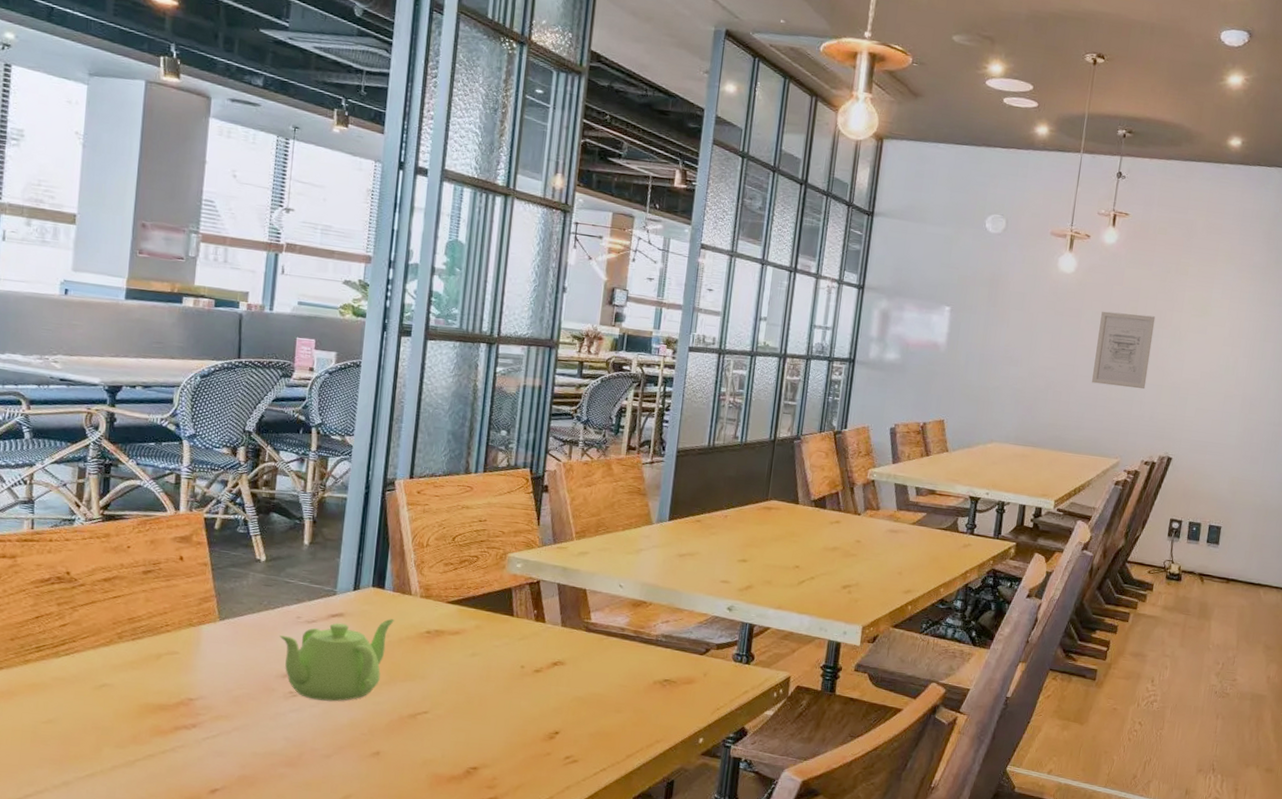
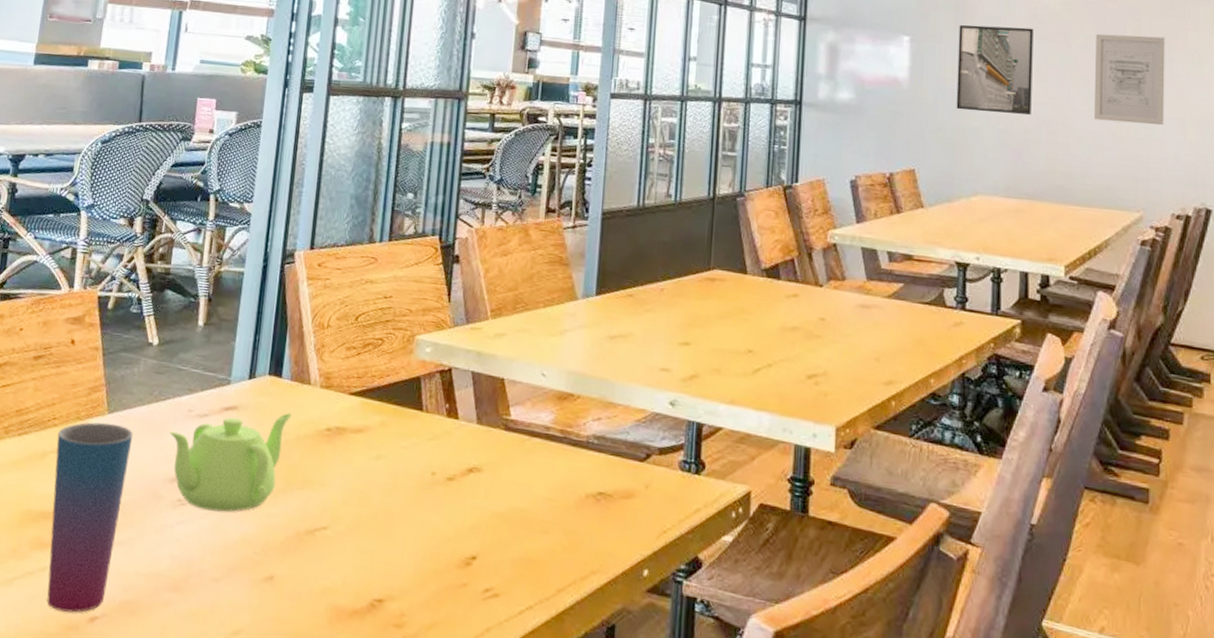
cup: none [169,628,245,787] -> present [47,422,134,613]
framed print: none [982,298,1052,378] -> present [956,24,1034,115]

